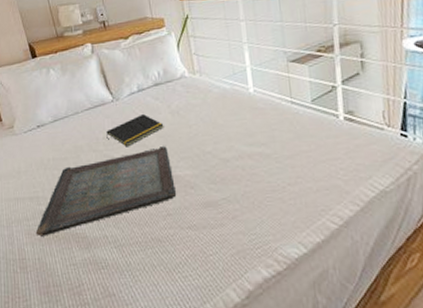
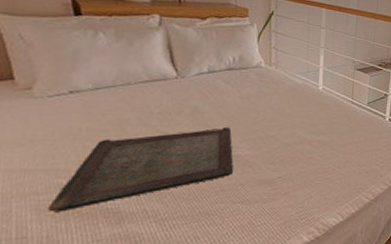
notepad: present [106,114,164,147] -> none [163,95,231,125]

